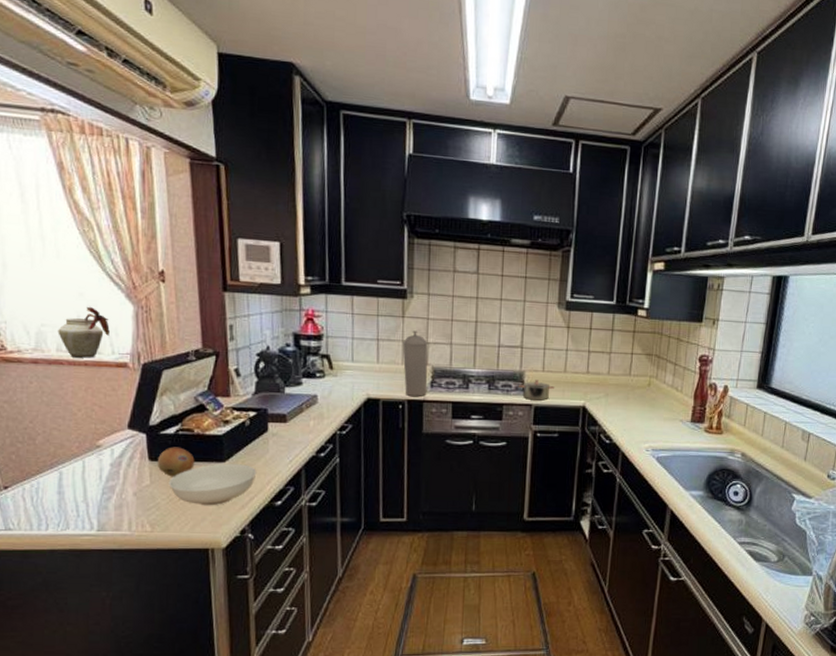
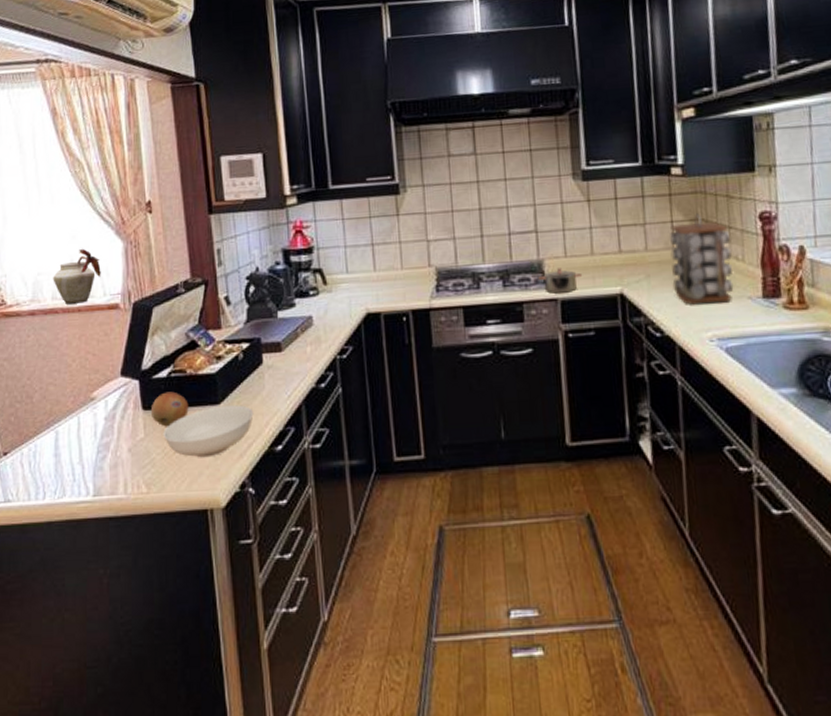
canister: present [402,330,428,396] -> none [400,228,433,305]
spice rack: none [624,349,674,422] -> present [669,213,734,305]

